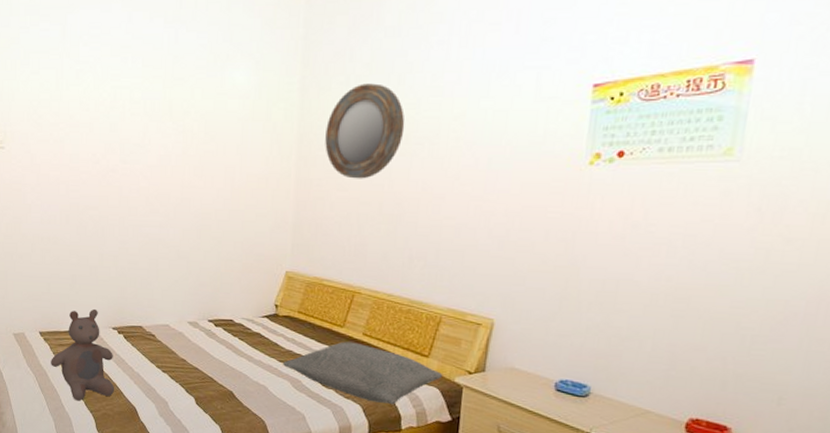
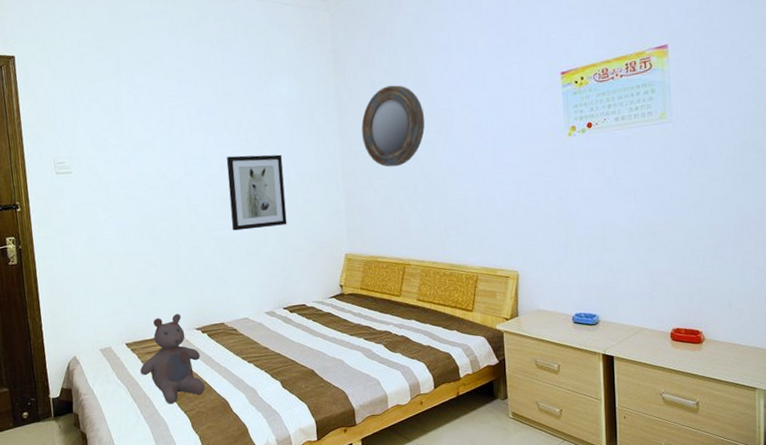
wall art: none [163,148,229,231] -> present [226,154,287,231]
pillow: present [282,341,443,405] -> none [353,308,486,358]

